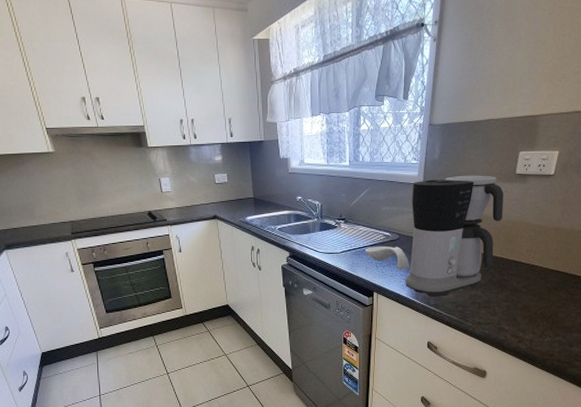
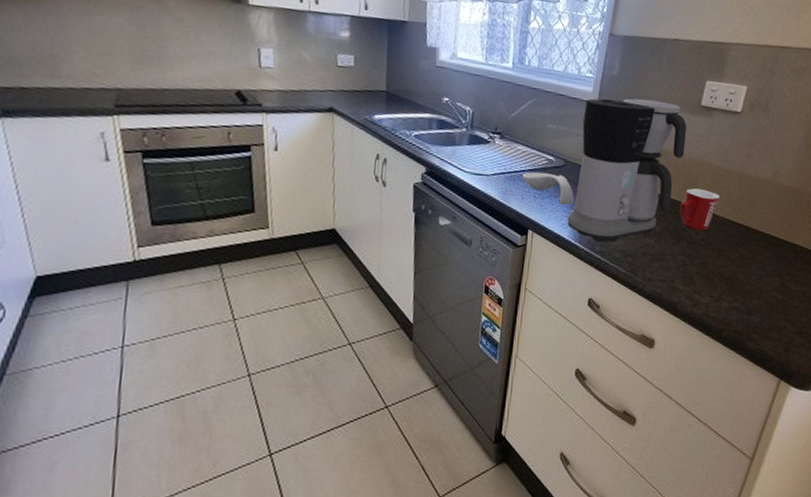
mug: none [501,245,538,280] -> present [679,188,720,231]

